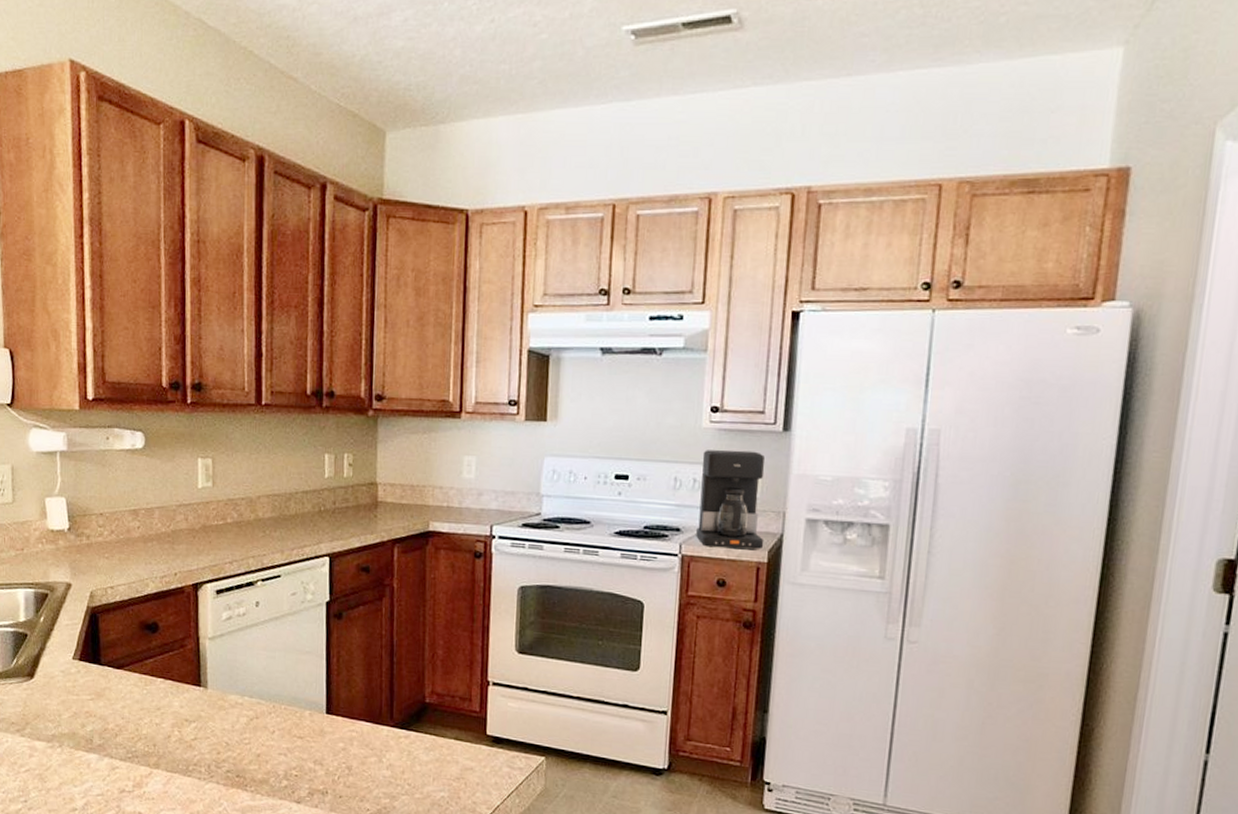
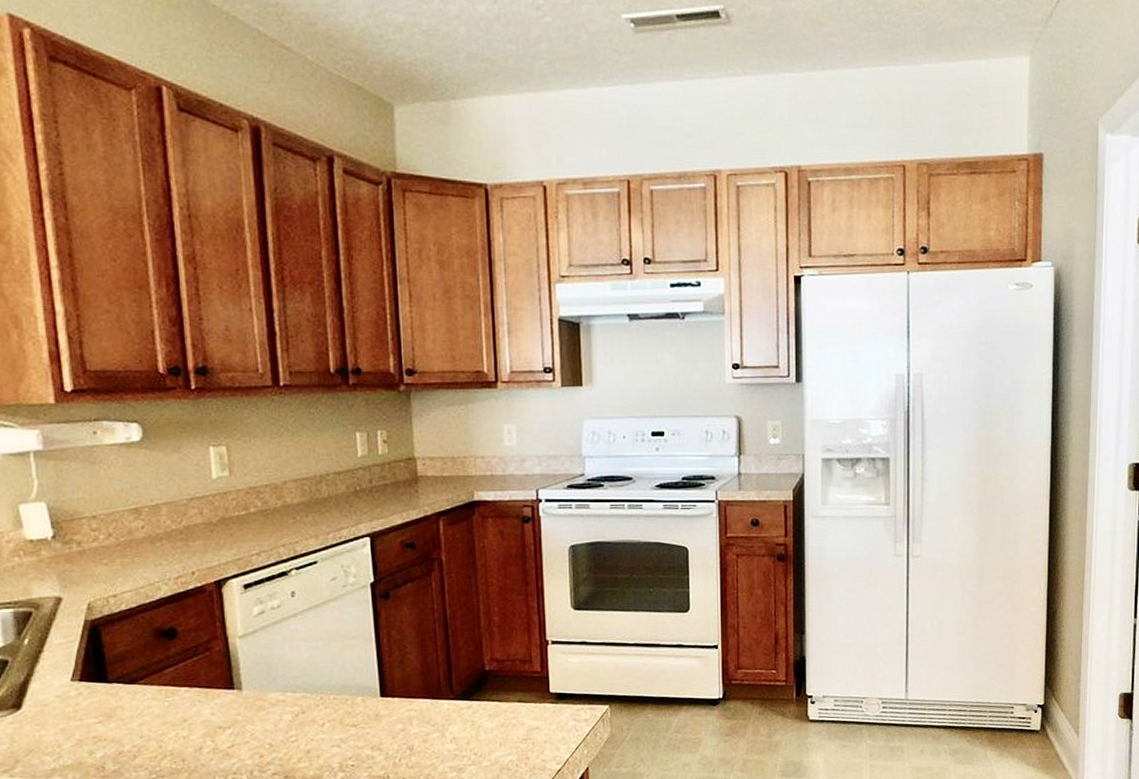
coffee maker: present [696,449,765,550] -> none [729,402,789,491]

